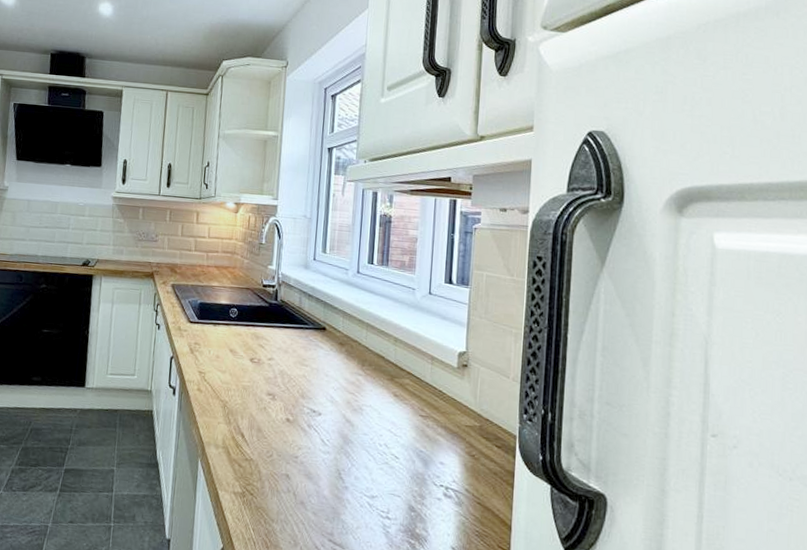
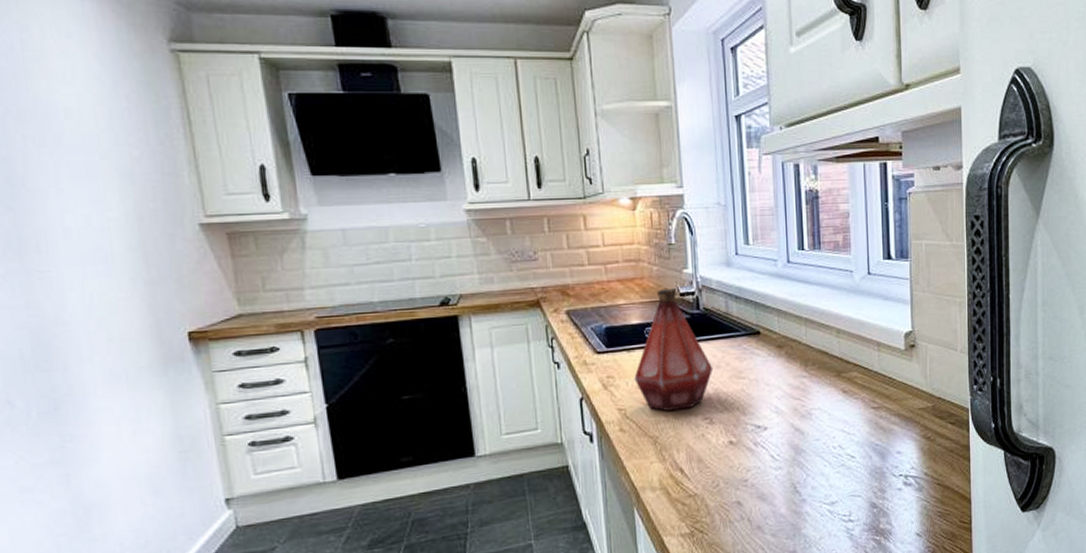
bottle: none [215,279,282,383] -> present [634,288,714,411]

